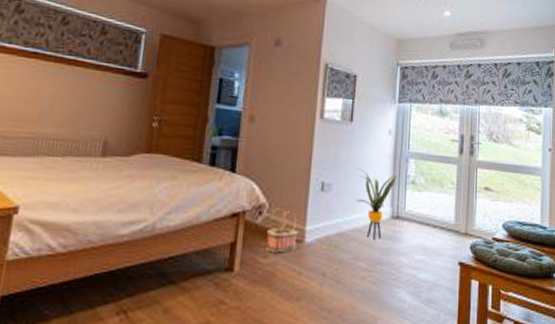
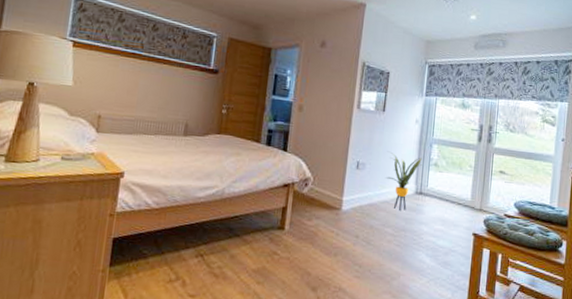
basket: present [266,208,299,253] -> none [310,181,337,217]

